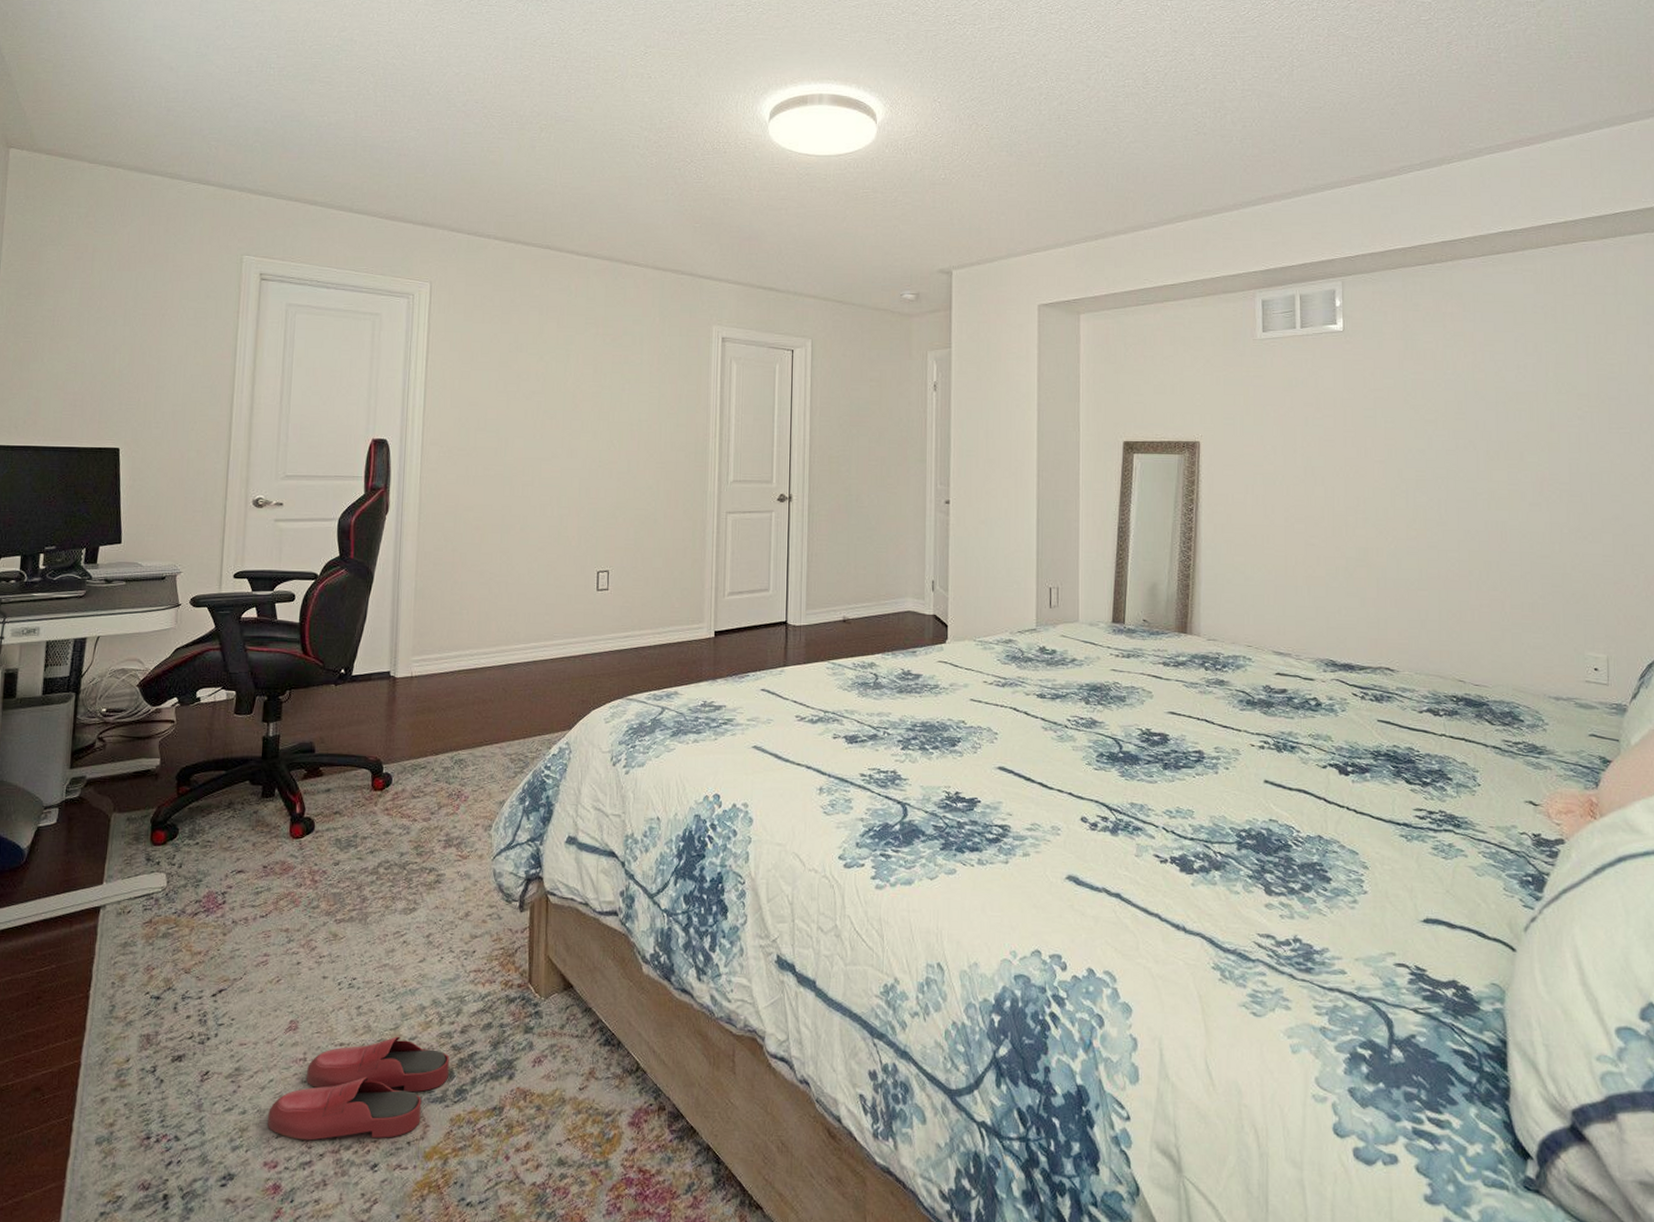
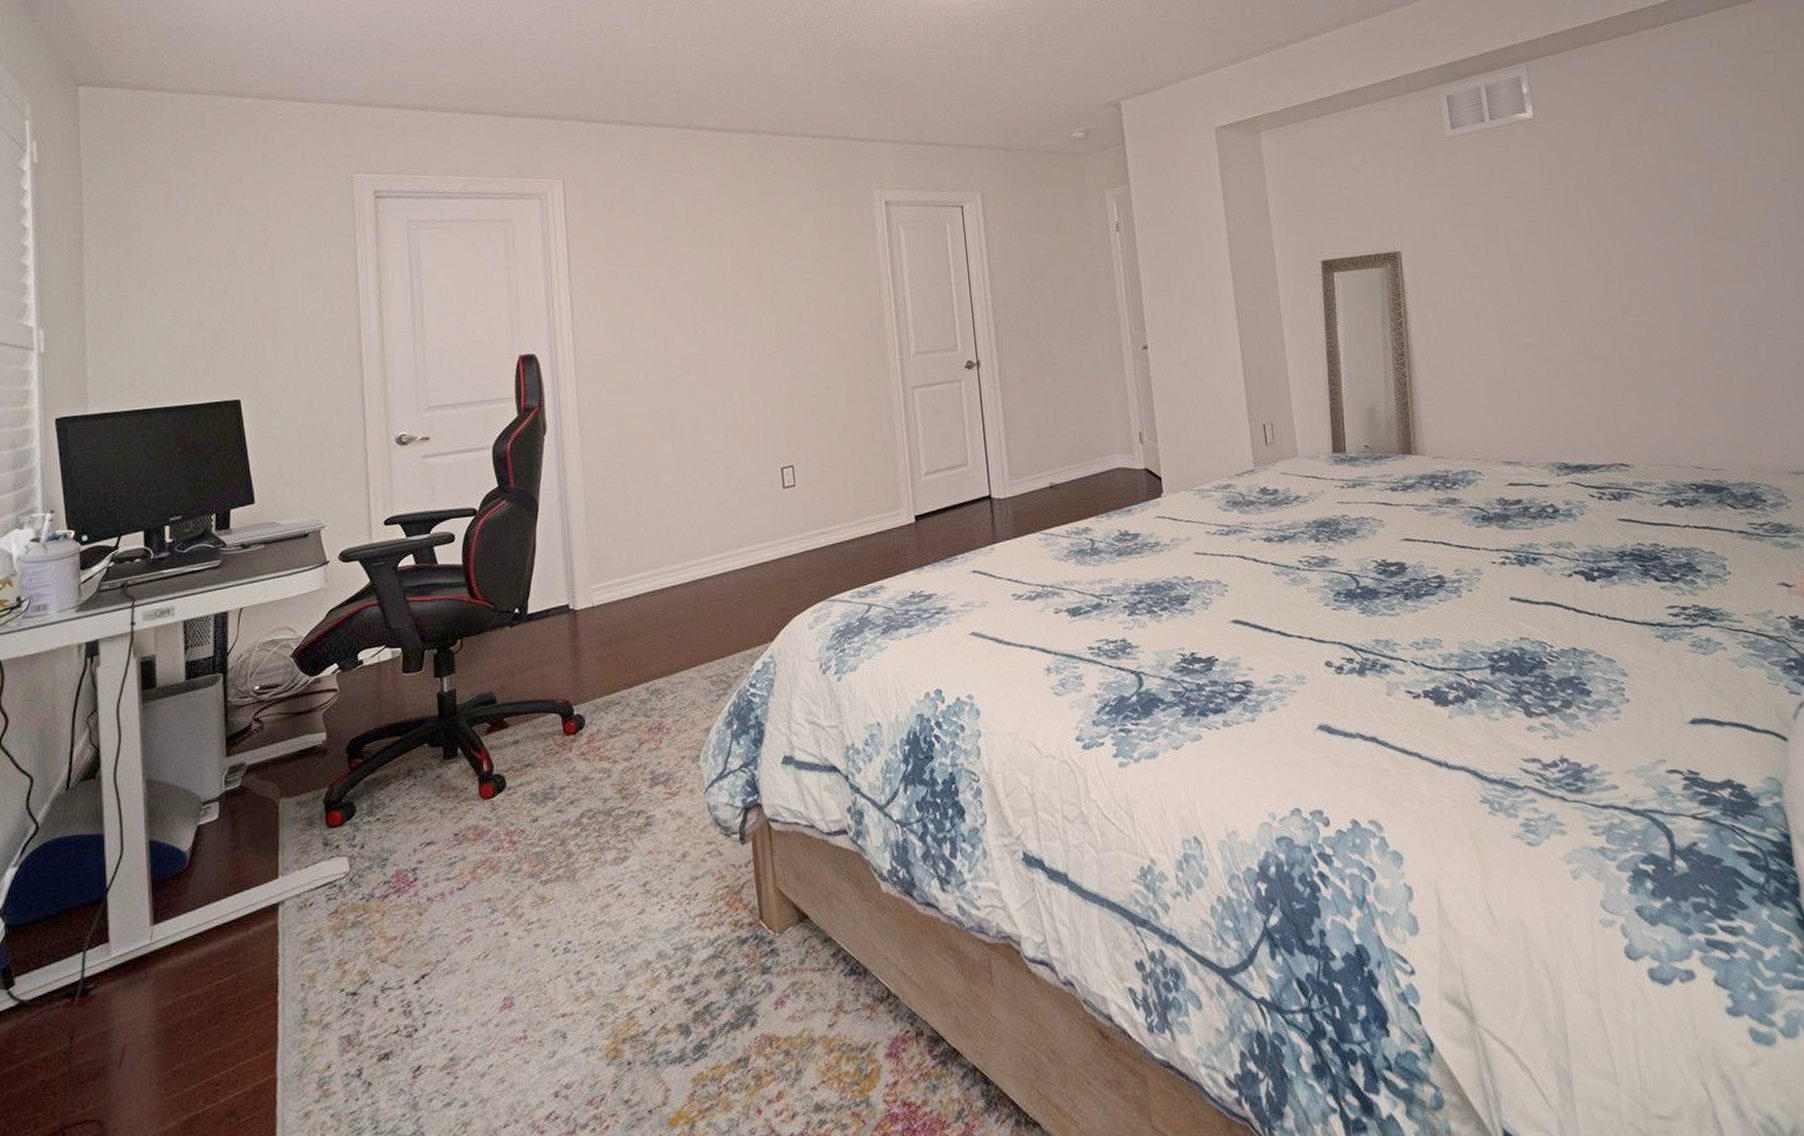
slippers: present [268,1036,449,1141] -> none [492,997,685,1126]

